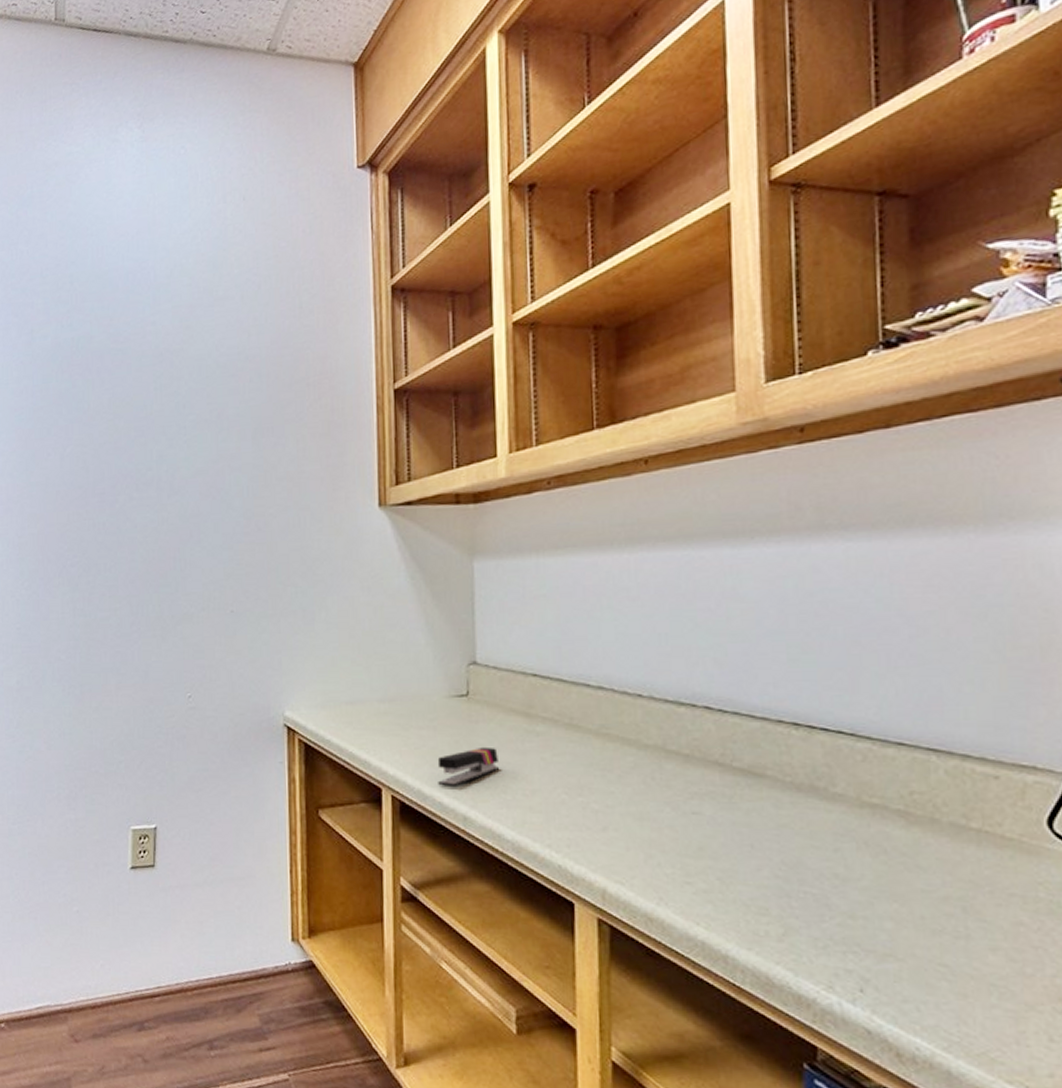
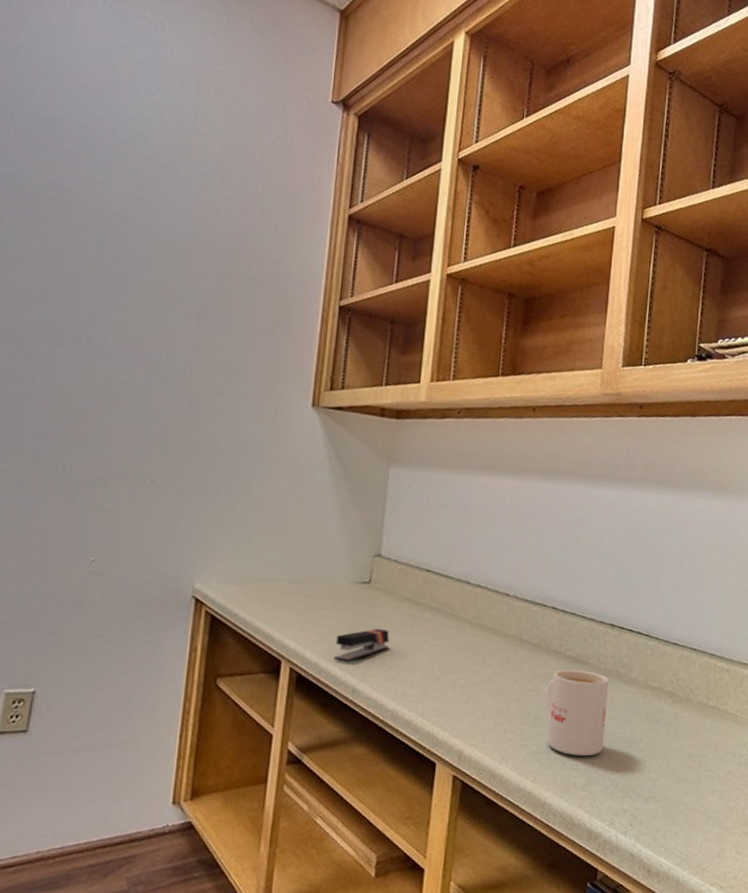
mug: none [708,785,804,898] -> present [544,669,609,757]

